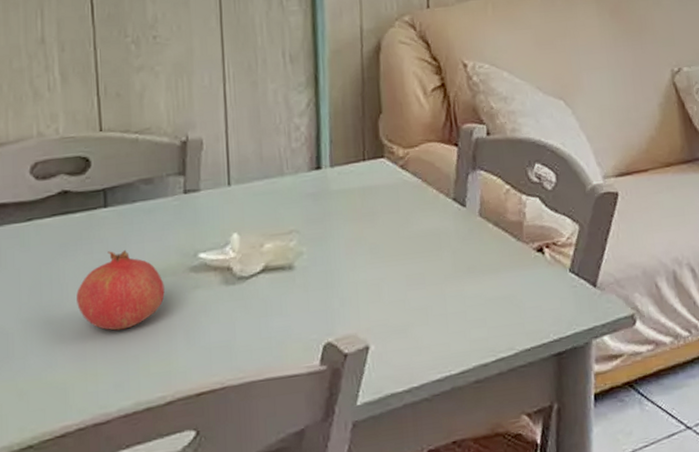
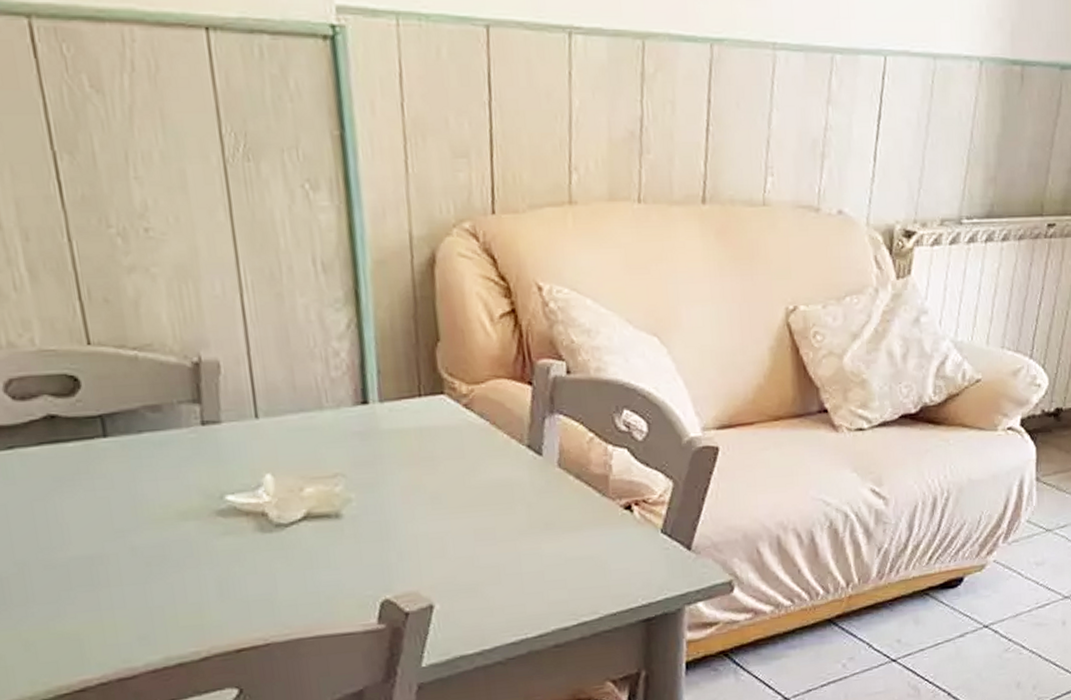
fruit: present [76,249,165,331] -> none [80,487,189,579]

